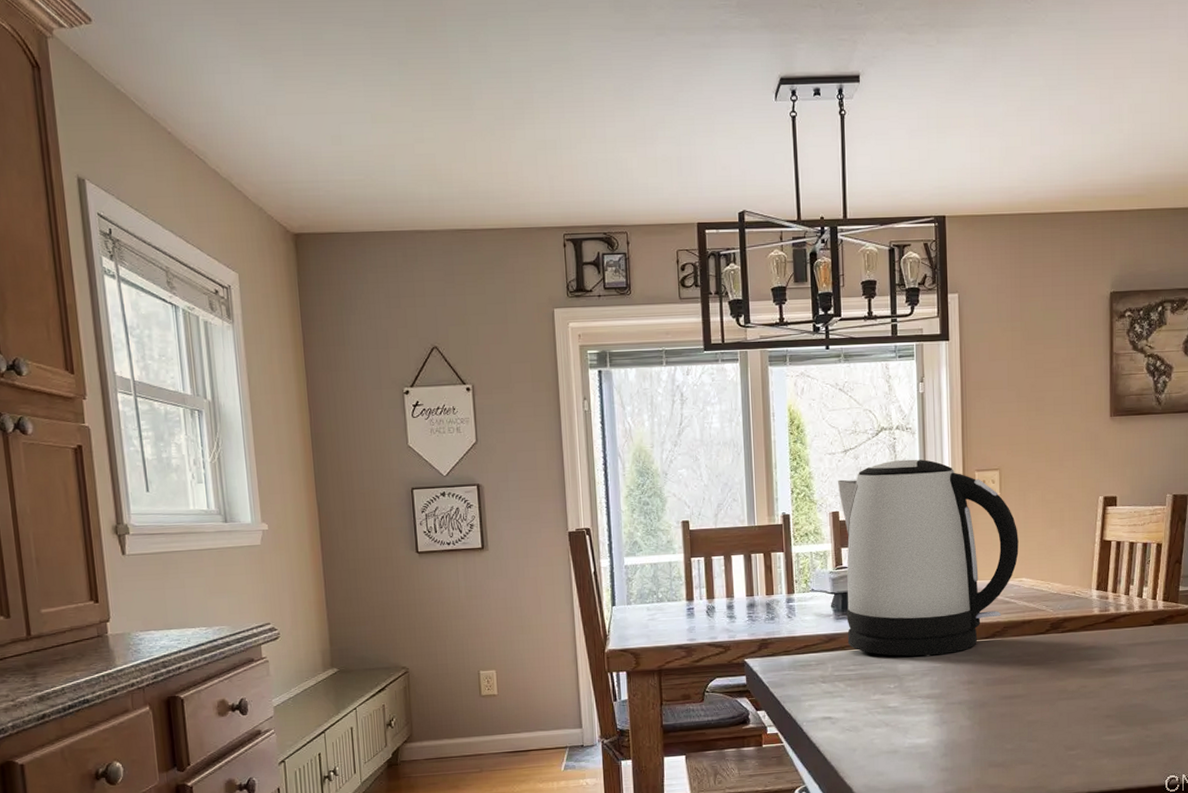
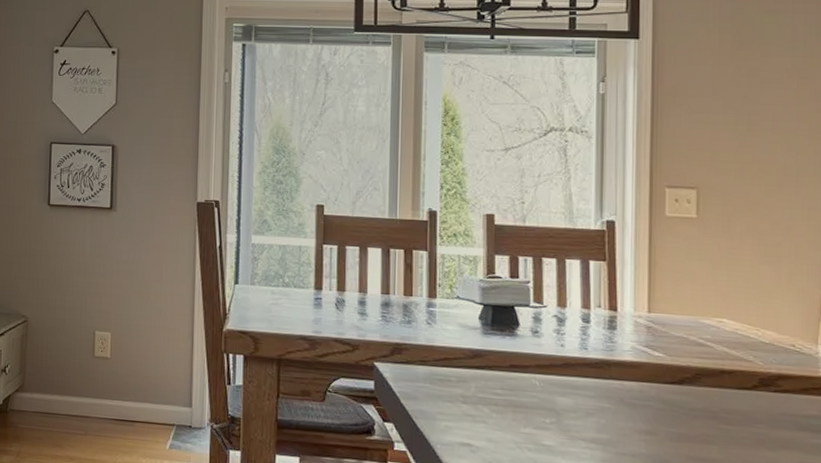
kettle: present [837,459,1019,657] -> none [494,165,719,395]

